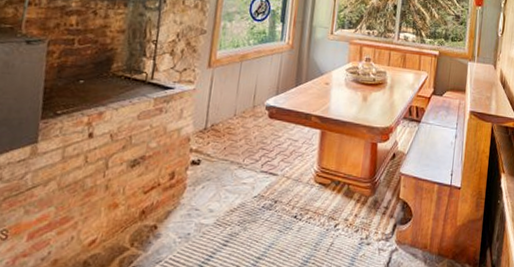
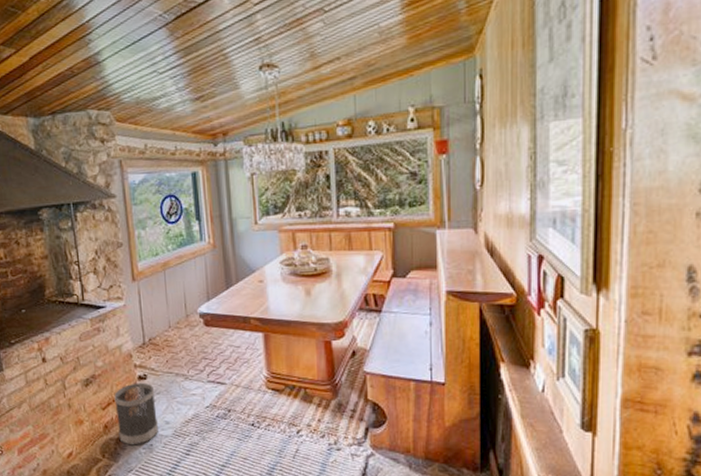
wastebasket: none [154,167,205,234] -> present [114,382,158,446]

